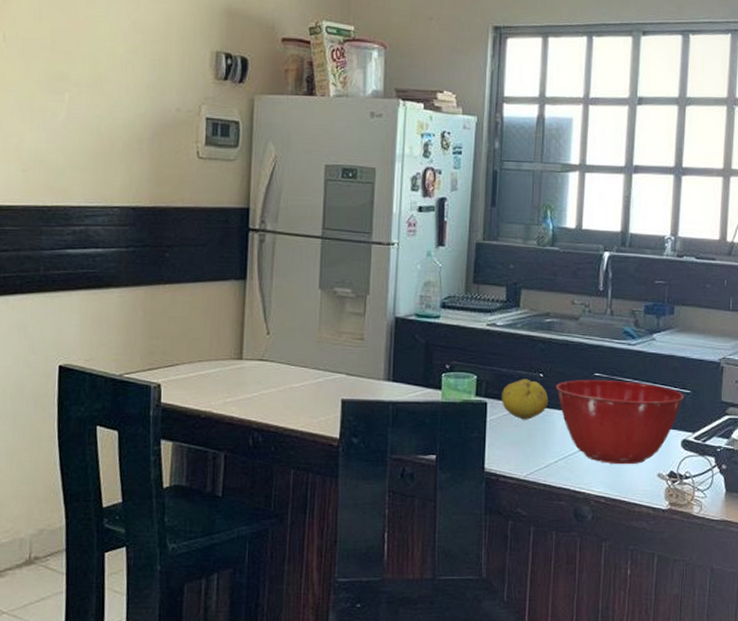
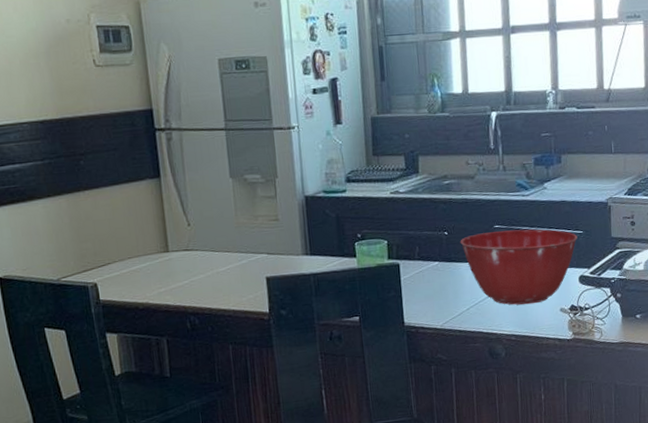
fruit: present [502,379,549,420] -> none [412,238,455,276]

